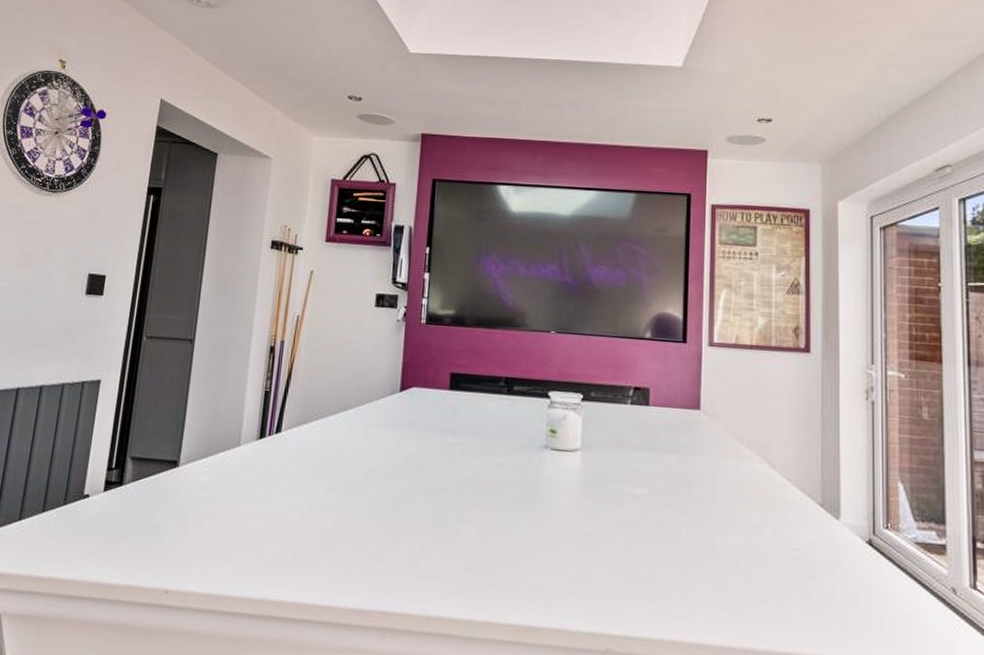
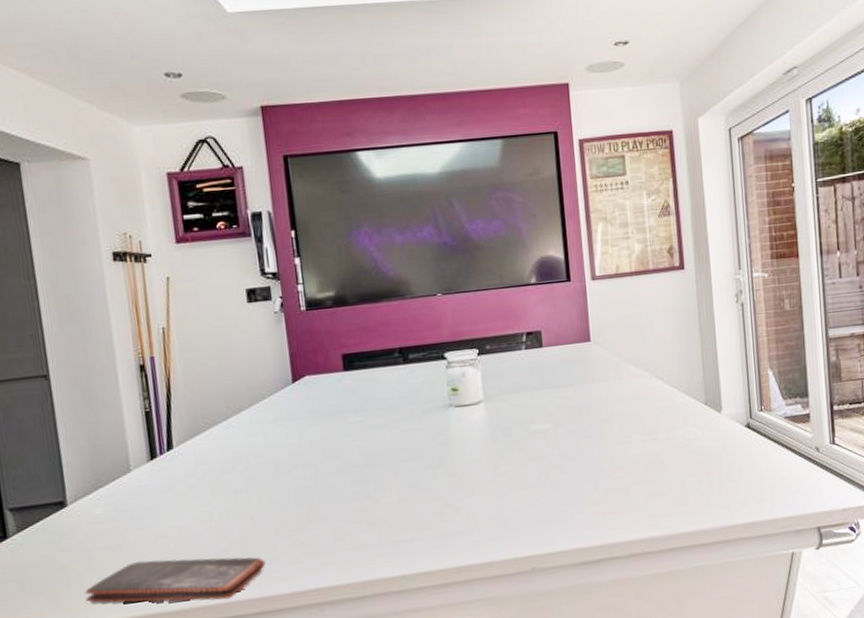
wallet: none [172,536,339,600] -> present [85,557,266,603]

